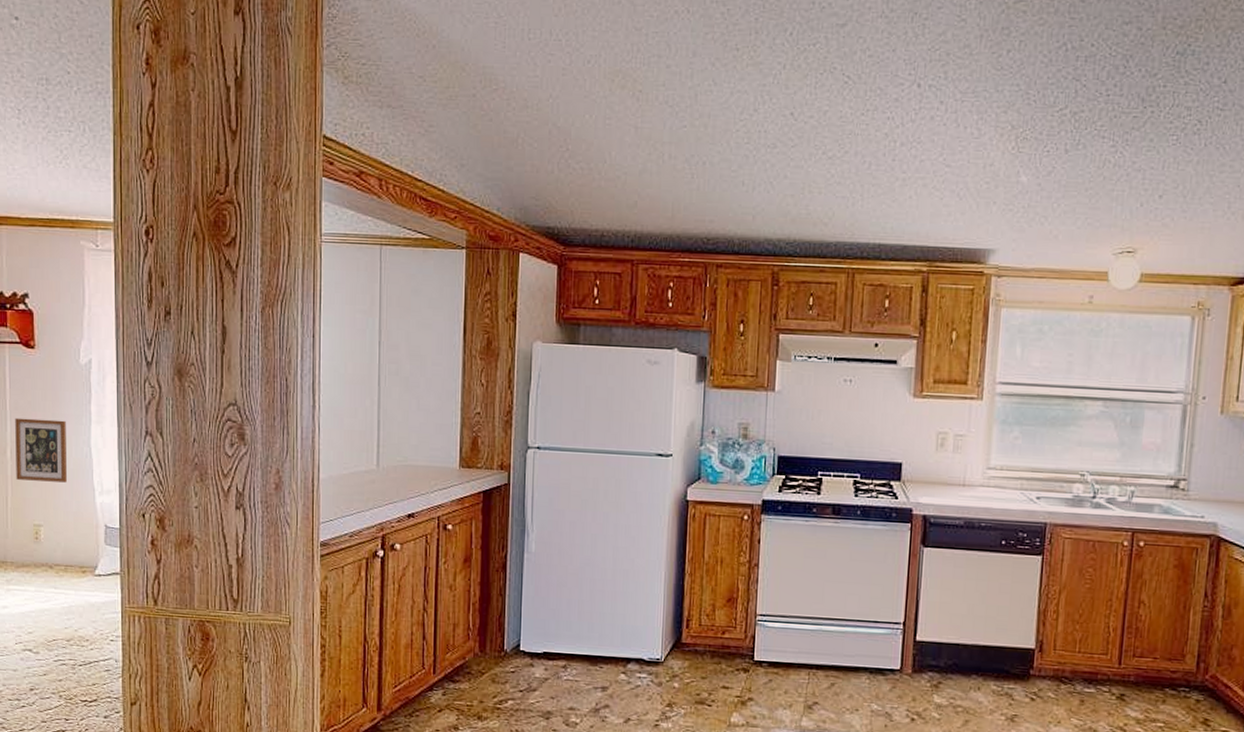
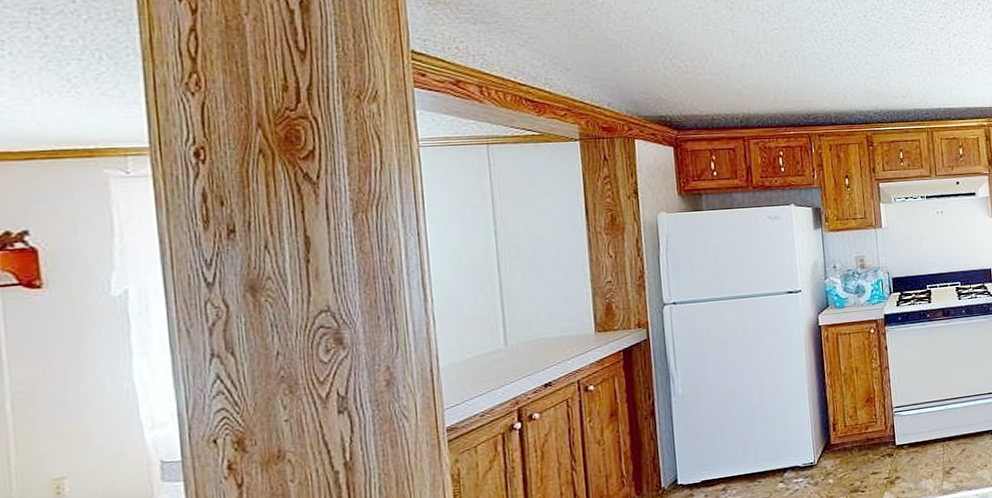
picture frame: present [15,417,67,483] -> none [16,358,100,434]

